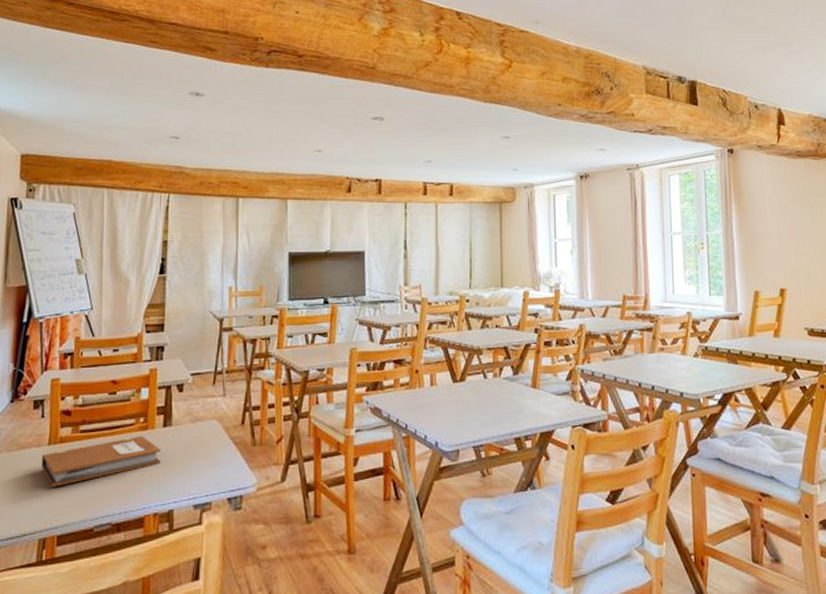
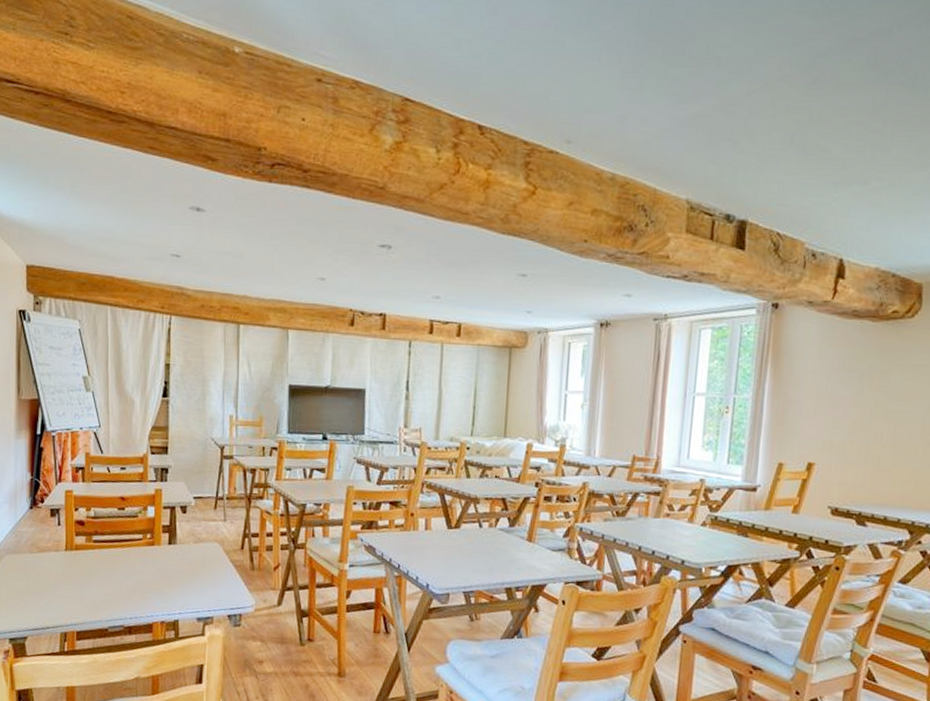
notebook: present [42,436,161,487] -> none [60,550,167,589]

